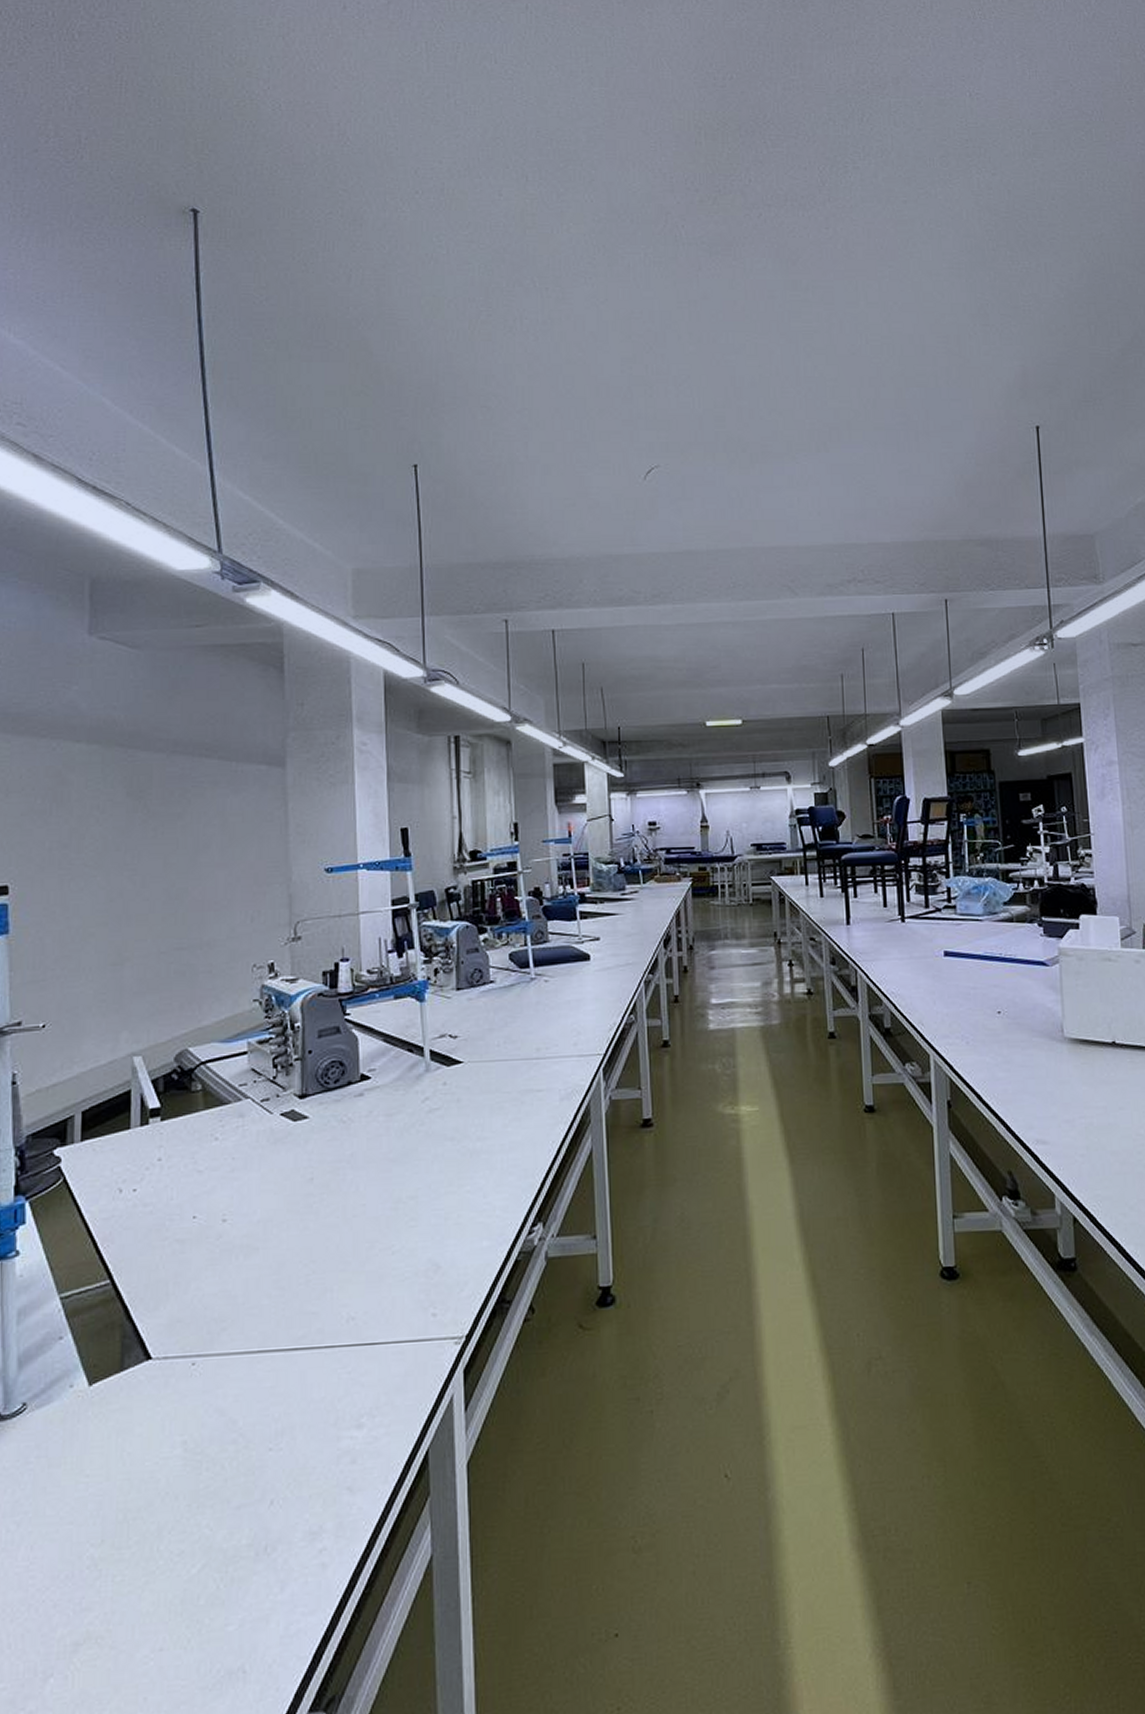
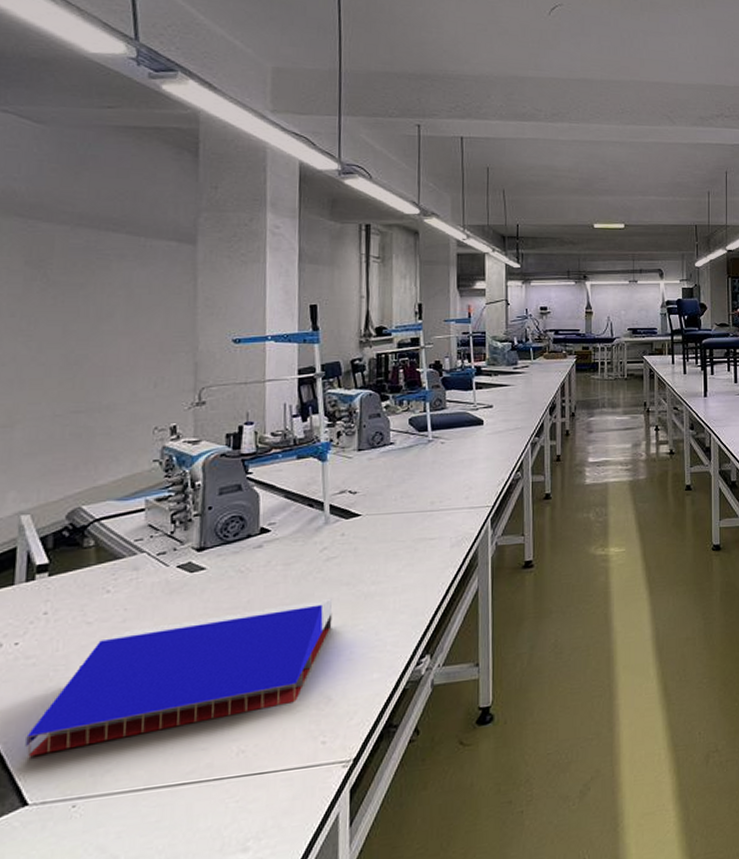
architectural model: none [147,1155,438,1309] -> present [25,599,333,757]

